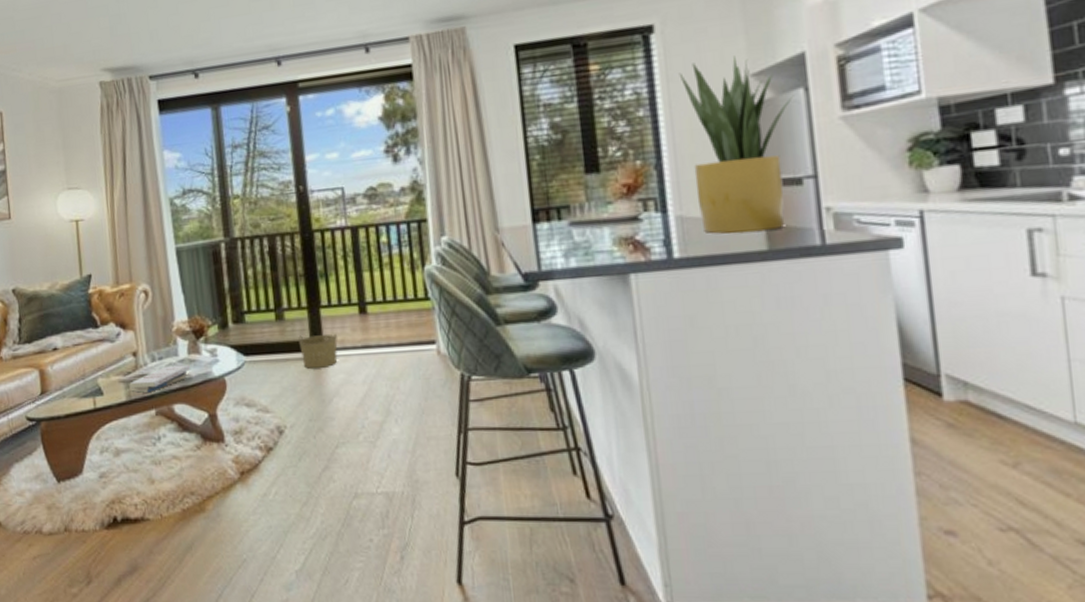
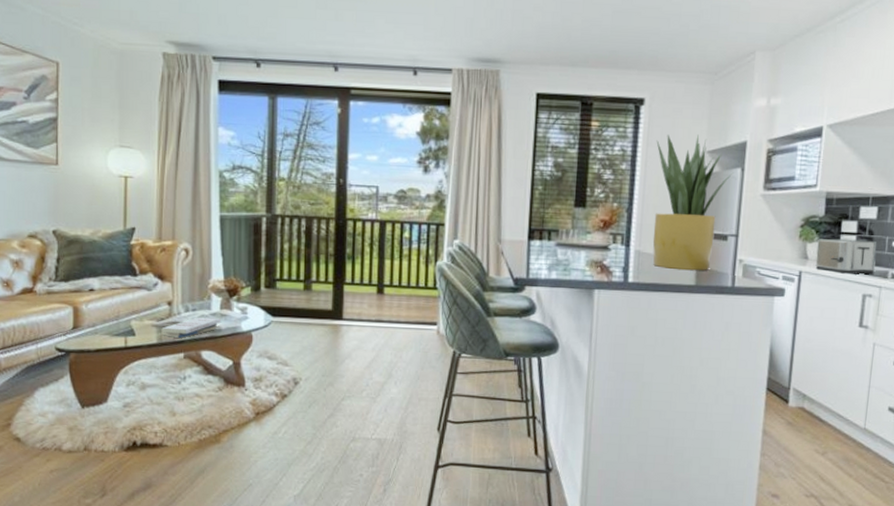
basket: present [298,333,338,369] -> none [322,305,355,334]
toaster: none [938,152,1039,206] -> present [815,238,877,275]

